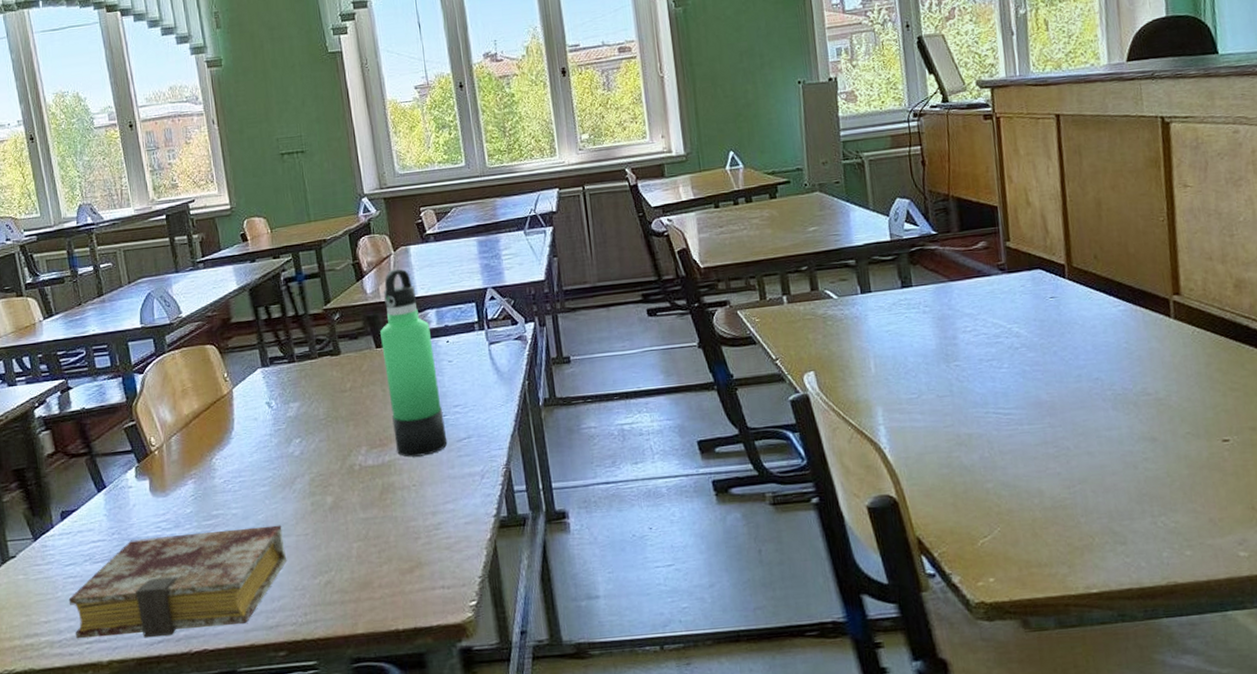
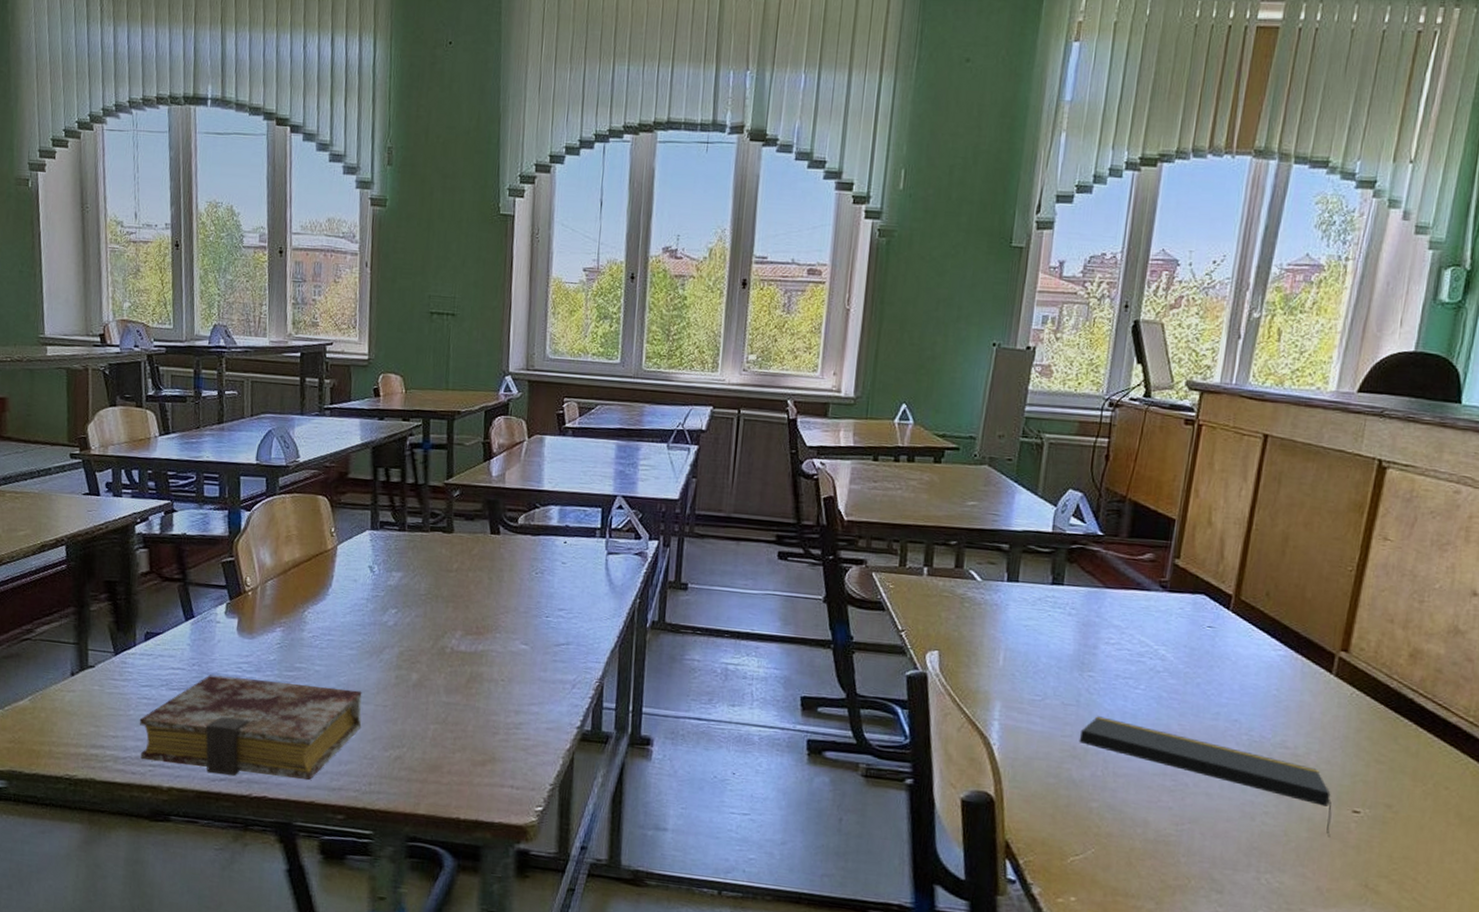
thermos bottle: present [380,269,448,457] -> none [492,457,550,653]
notepad: none [960,401,1209,470] -> present [1078,716,1332,838]

